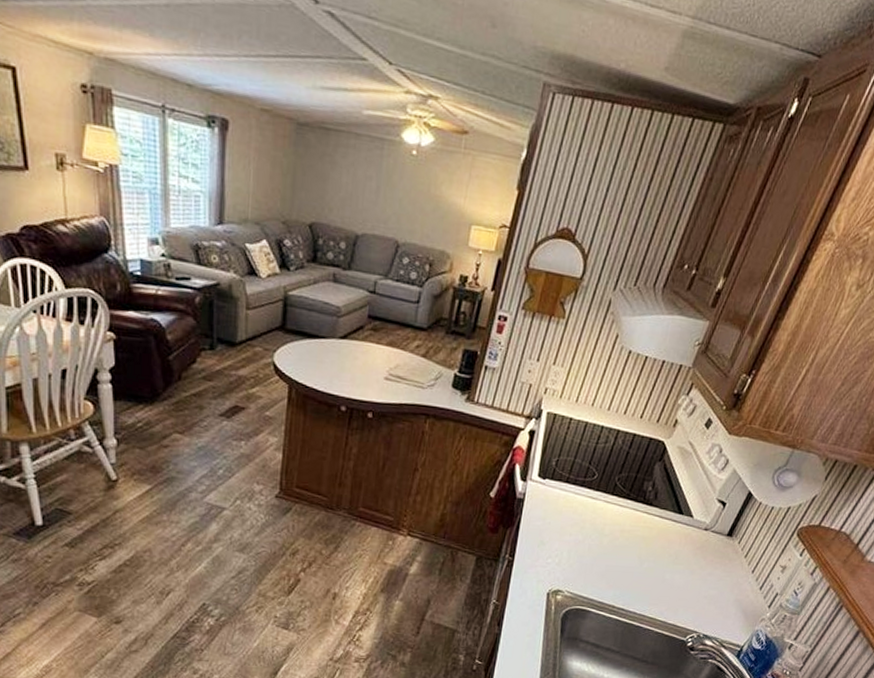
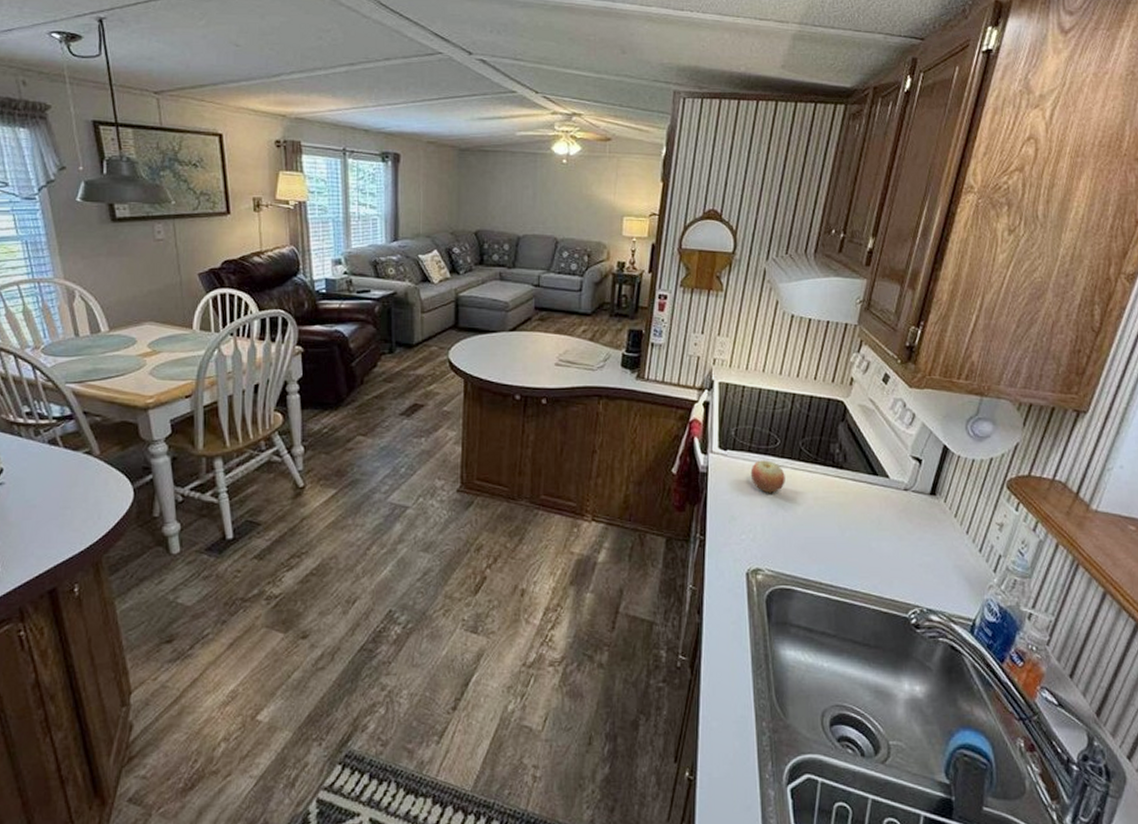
apple: none [564,491,597,523] -> present [750,460,785,493]

